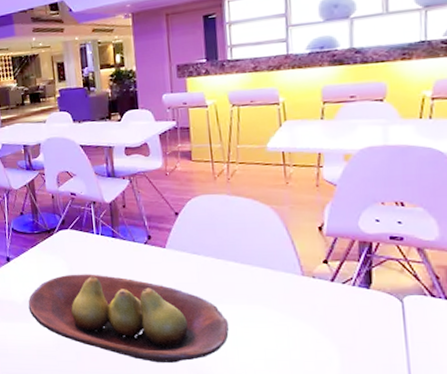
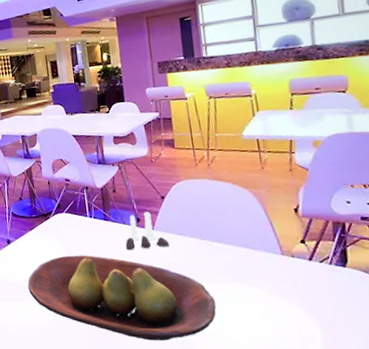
salt and pepper shaker set: none [134,229,182,270] -> present [125,212,169,251]

